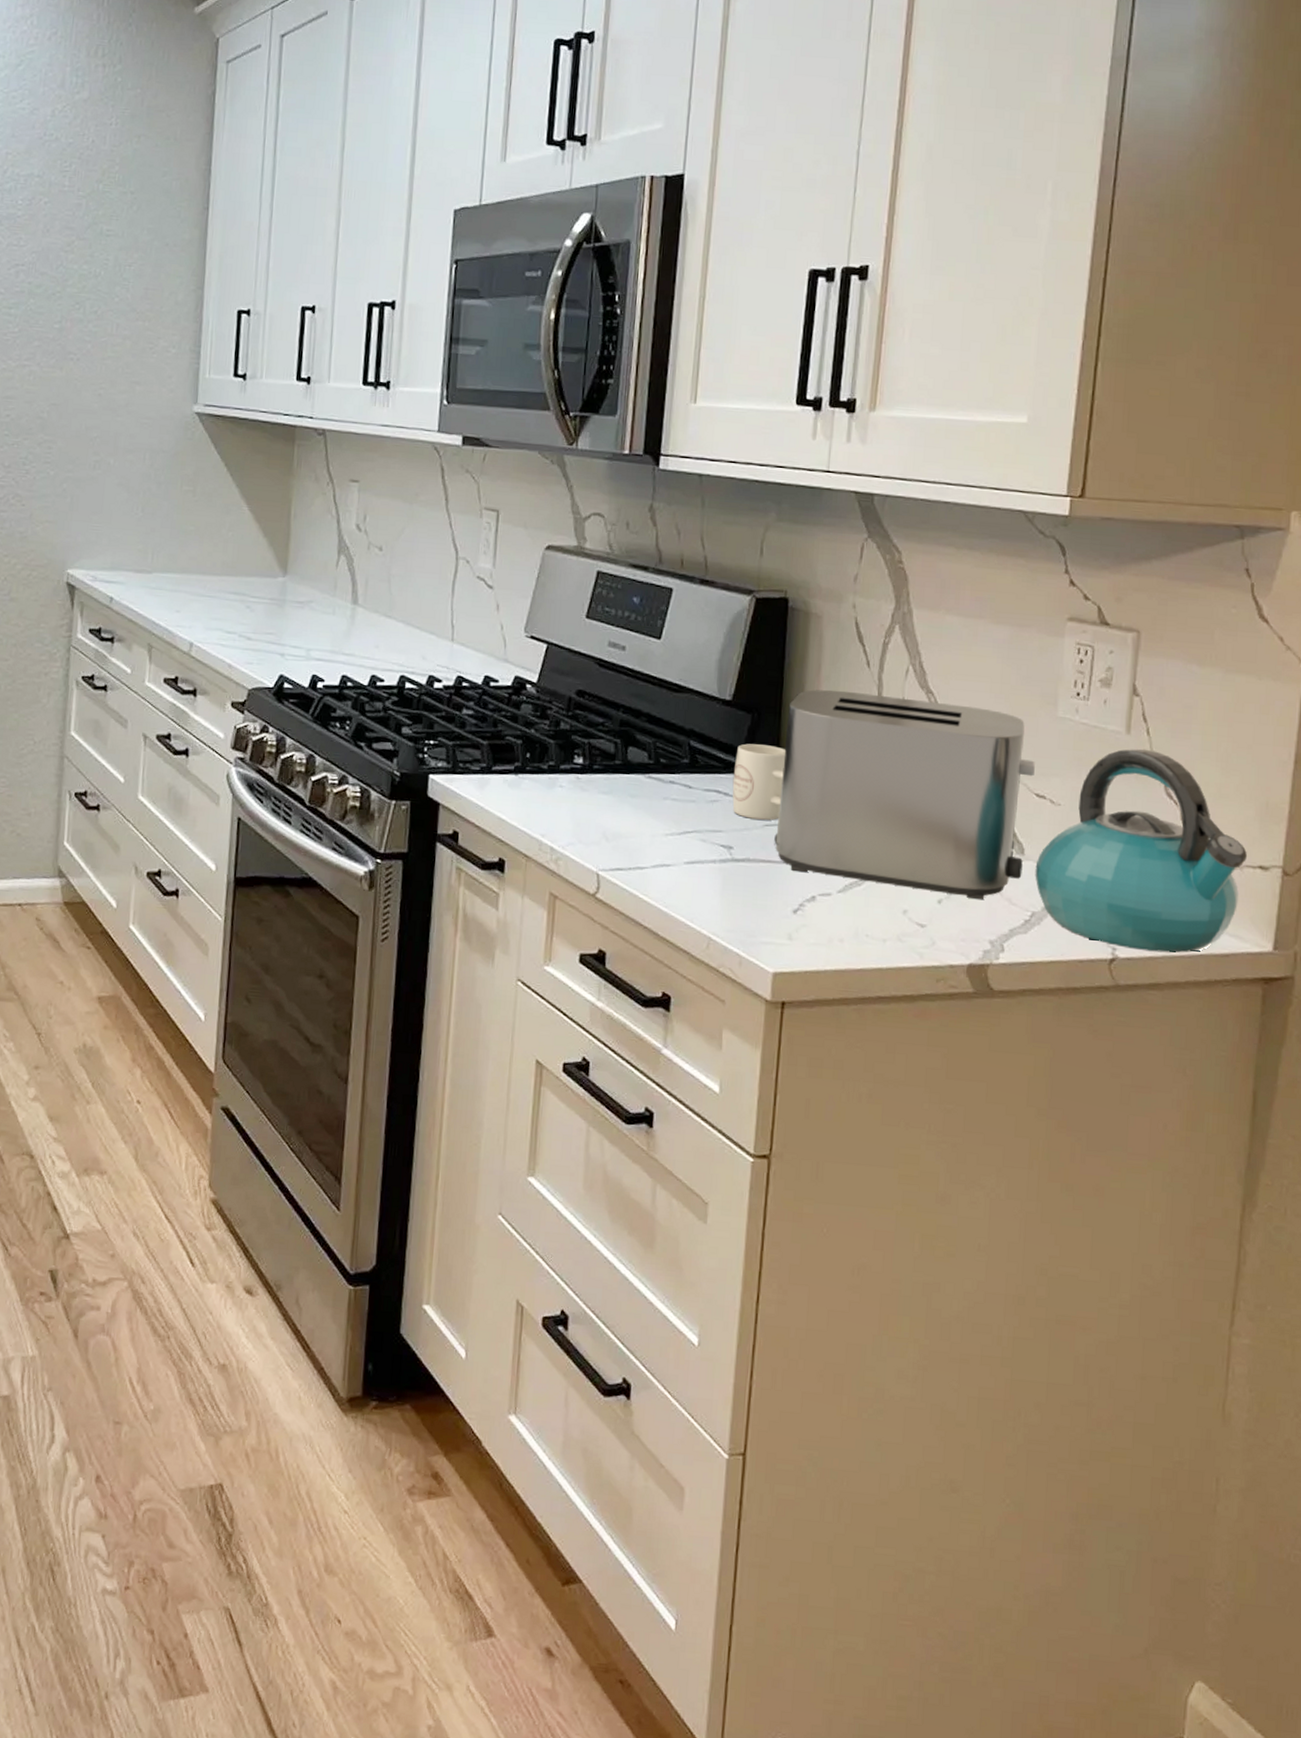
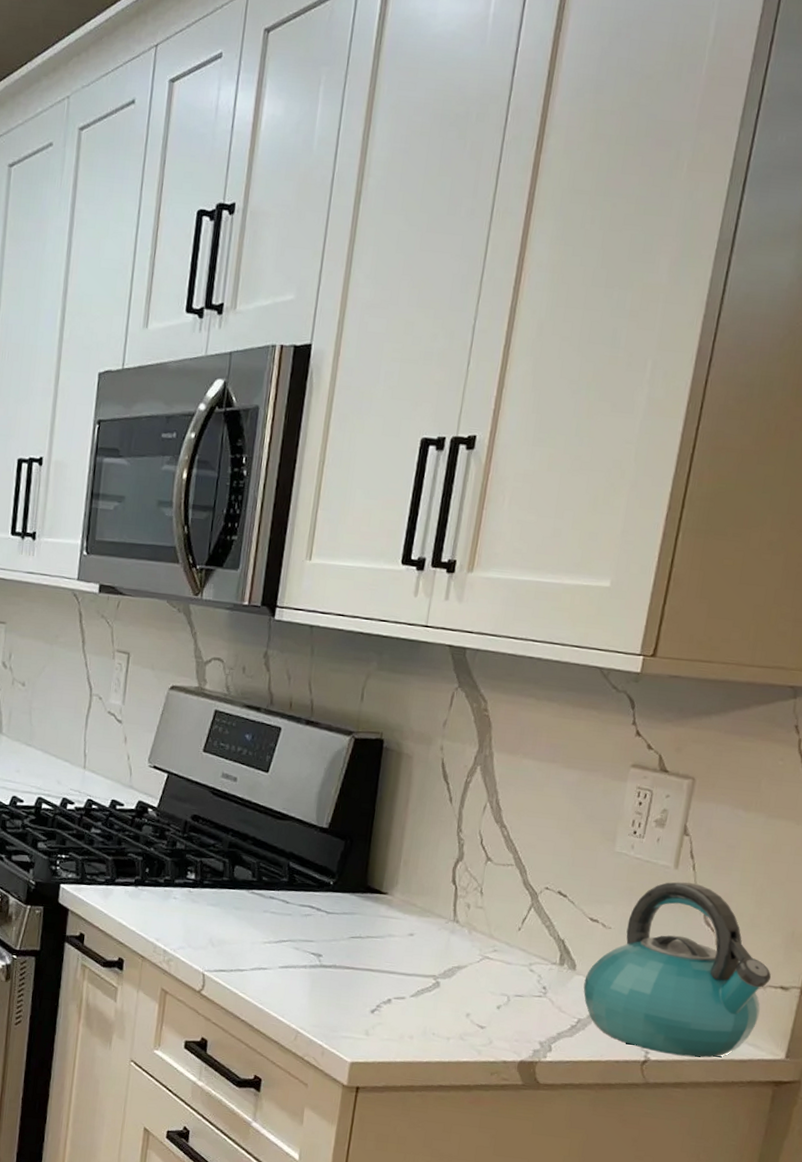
mug: present [732,743,785,821] -> none [323,866,373,934]
toaster: present [774,689,1035,900] -> none [358,821,592,1008]

